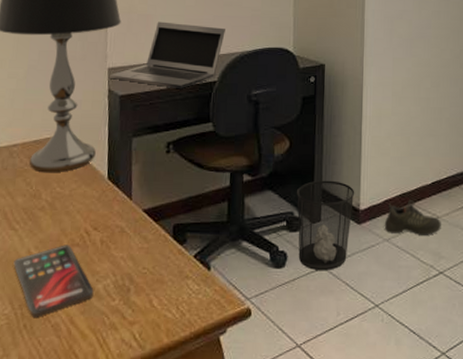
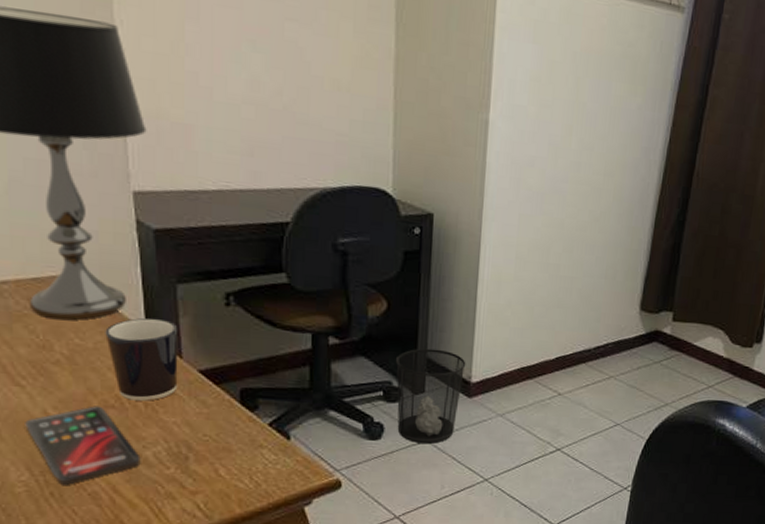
mug: none [78,167,131,239] -> present [105,317,178,401]
laptop: present [109,21,225,90] -> none [136,135,300,229]
shoe: present [384,200,441,235] -> none [498,375,563,412]

